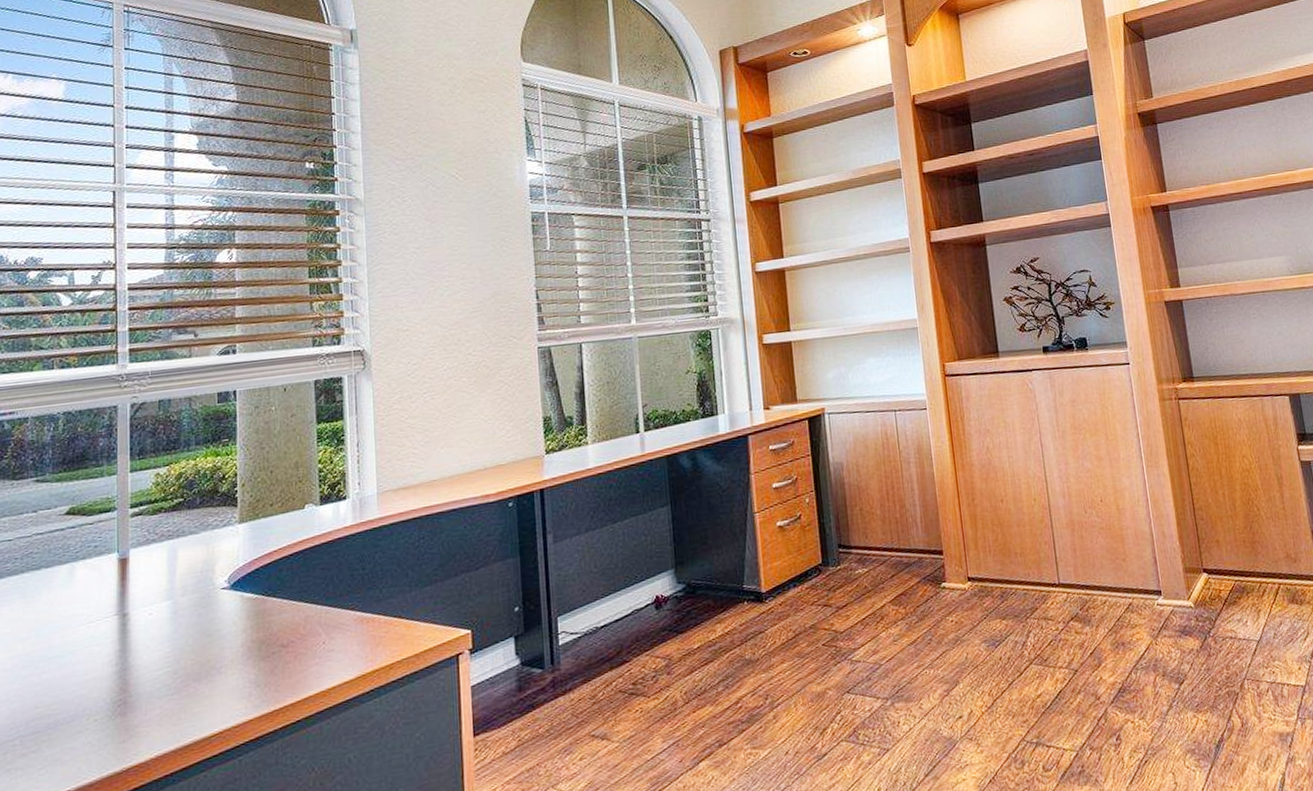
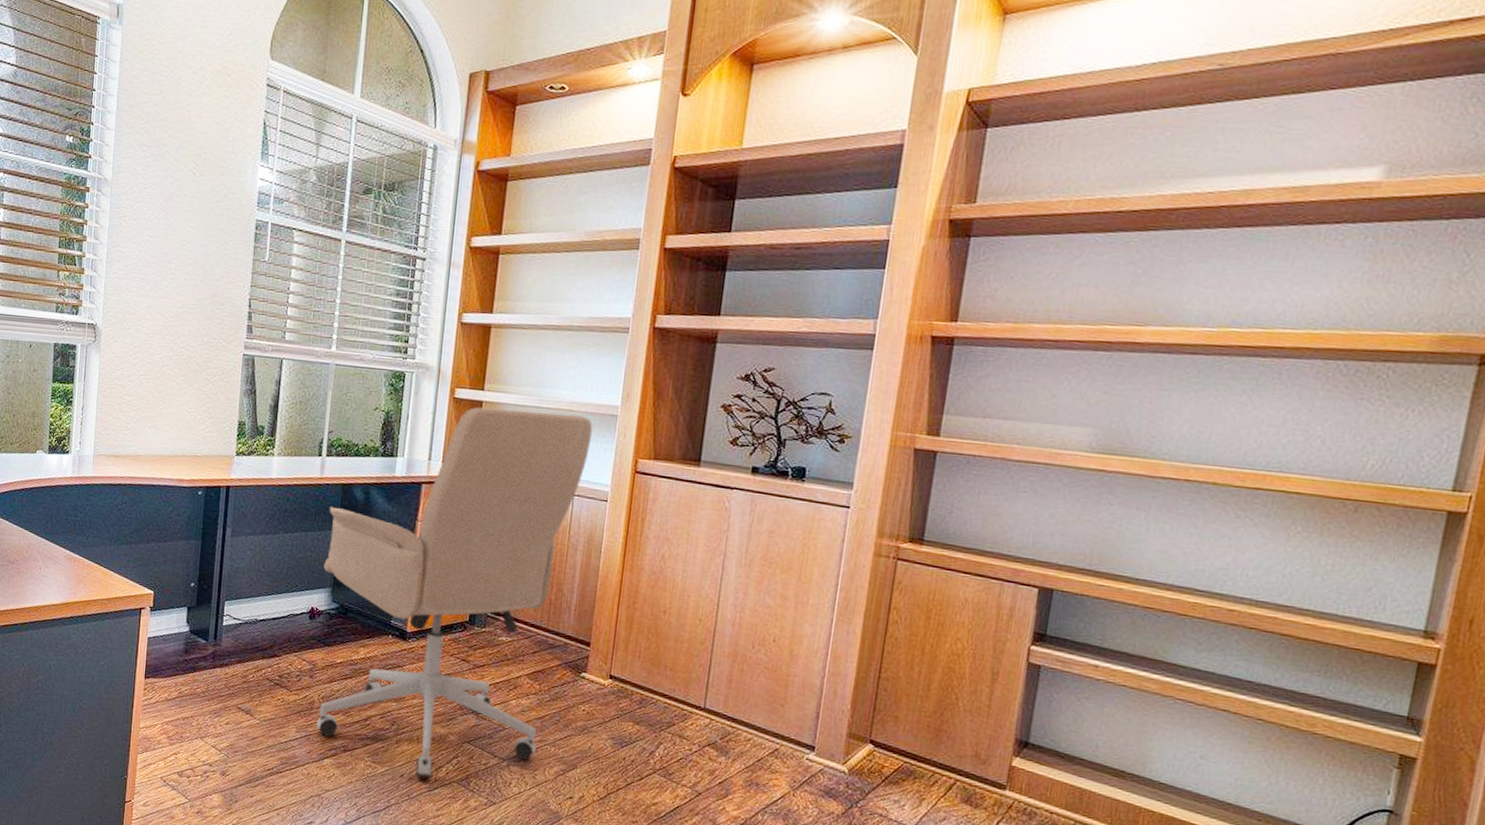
office chair: none [656,334,917,749] -> present [316,406,593,779]

